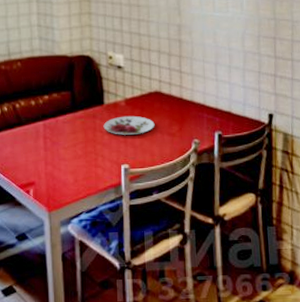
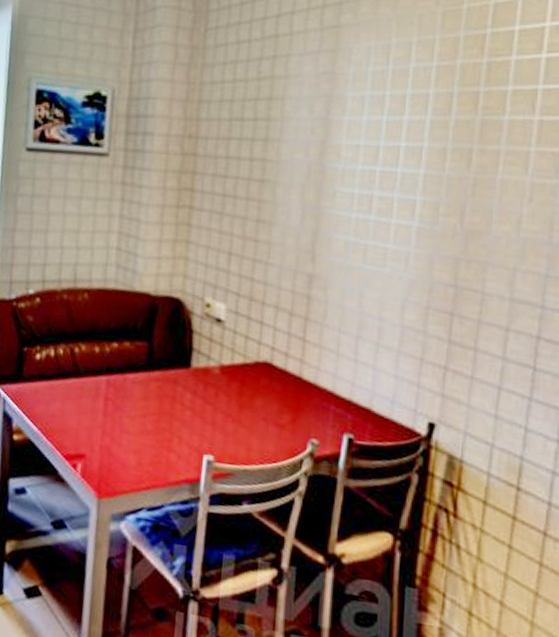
plate: present [103,115,155,135] -> none [185,388,258,417]

